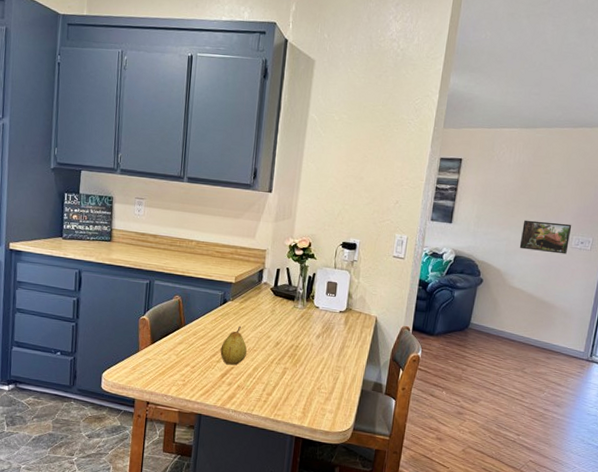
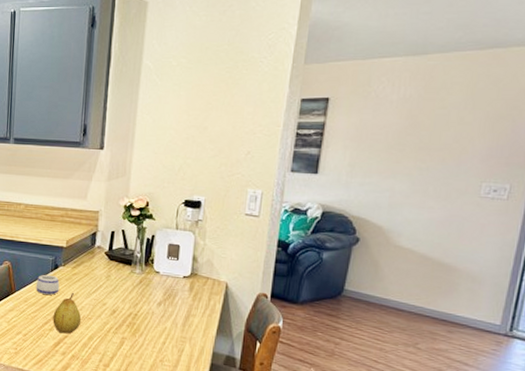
mug: none [205,308,228,328] -> present [36,274,60,295]
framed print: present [519,220,572,254] -> none [407,166,480,206]

